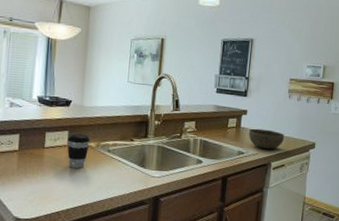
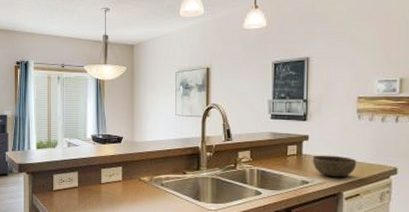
coffee cup: present [67,134,90,168] -> none [122,169,143,203]

